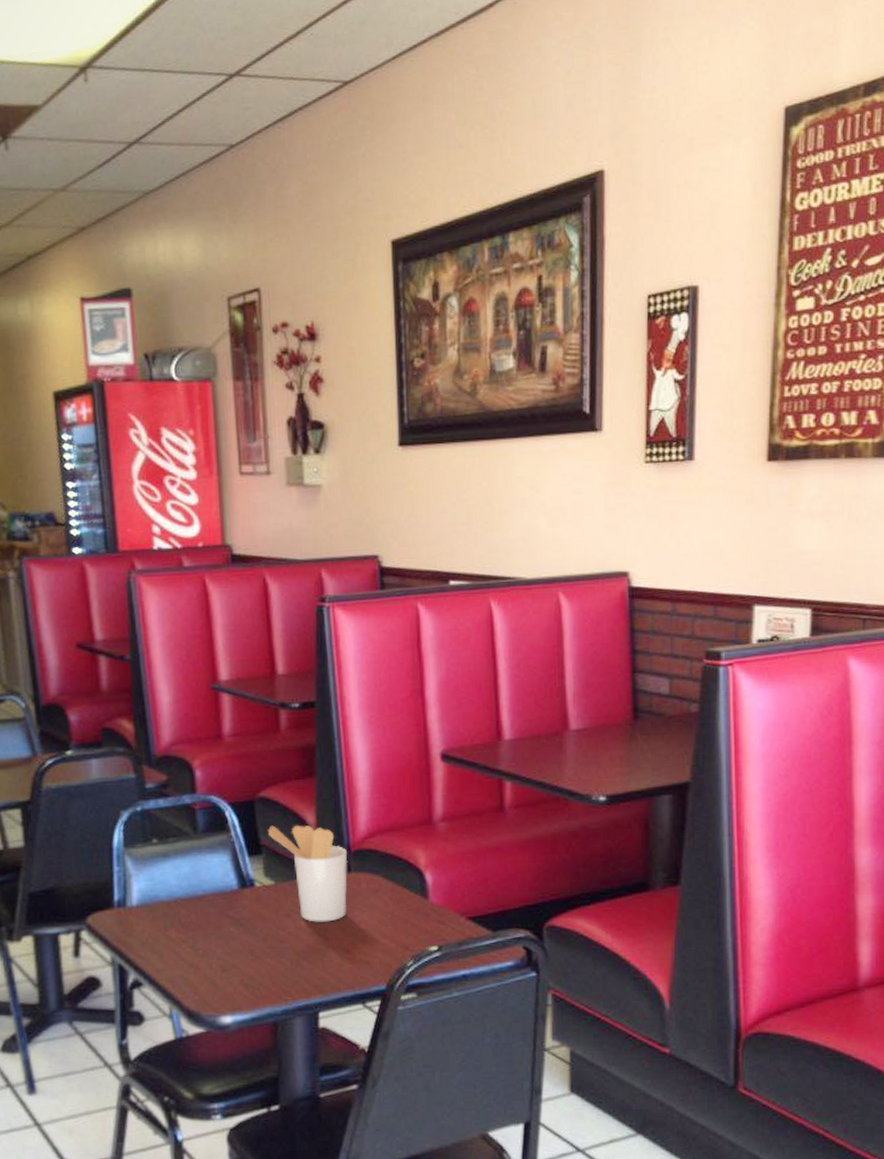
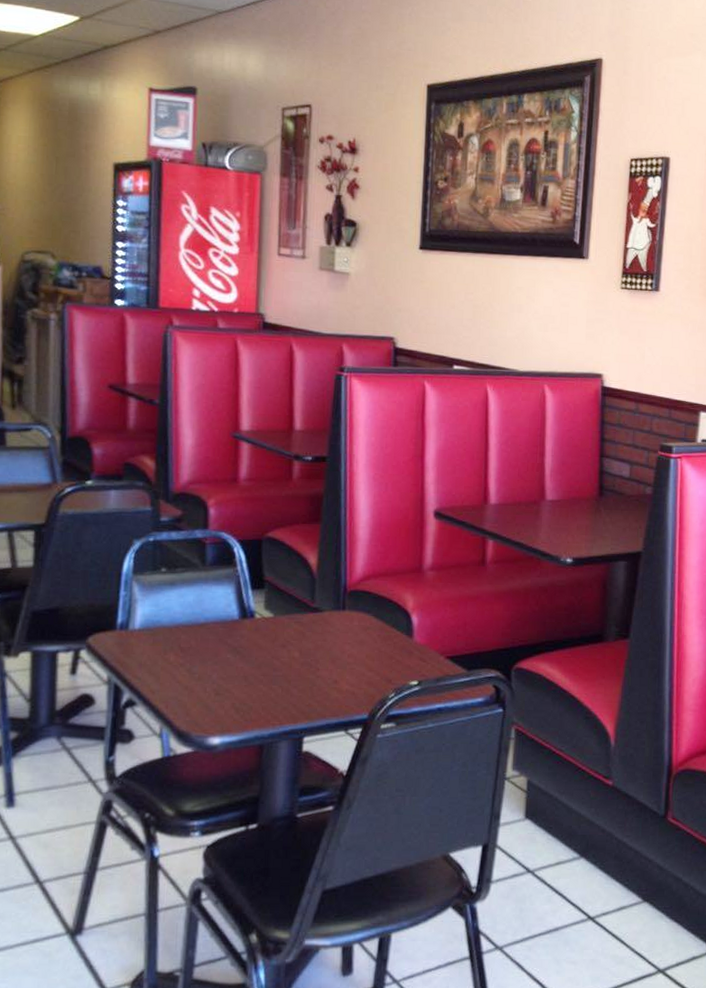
utensil holder: present [267,825,348,922] -> none [271,563,343,654]

